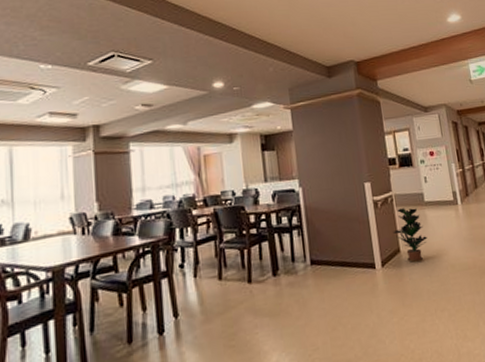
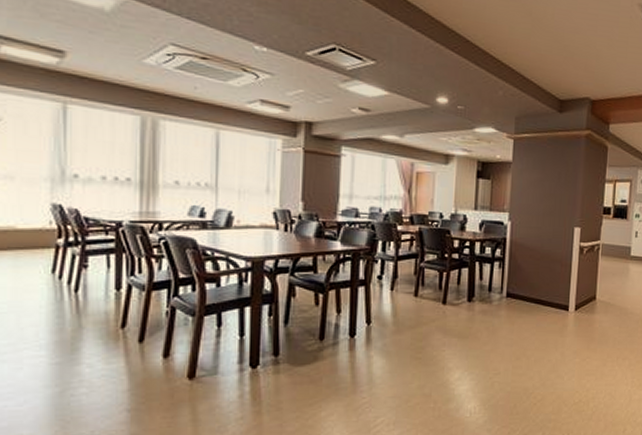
potted plant: present [393,208,427,263] -> none [593,258,625,312]

